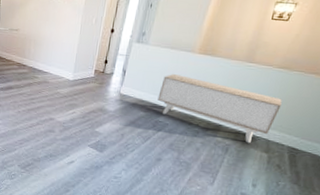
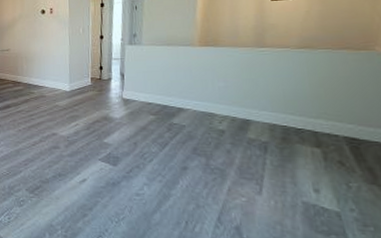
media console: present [157,73,282,144] -> none [165,70,317,138]

